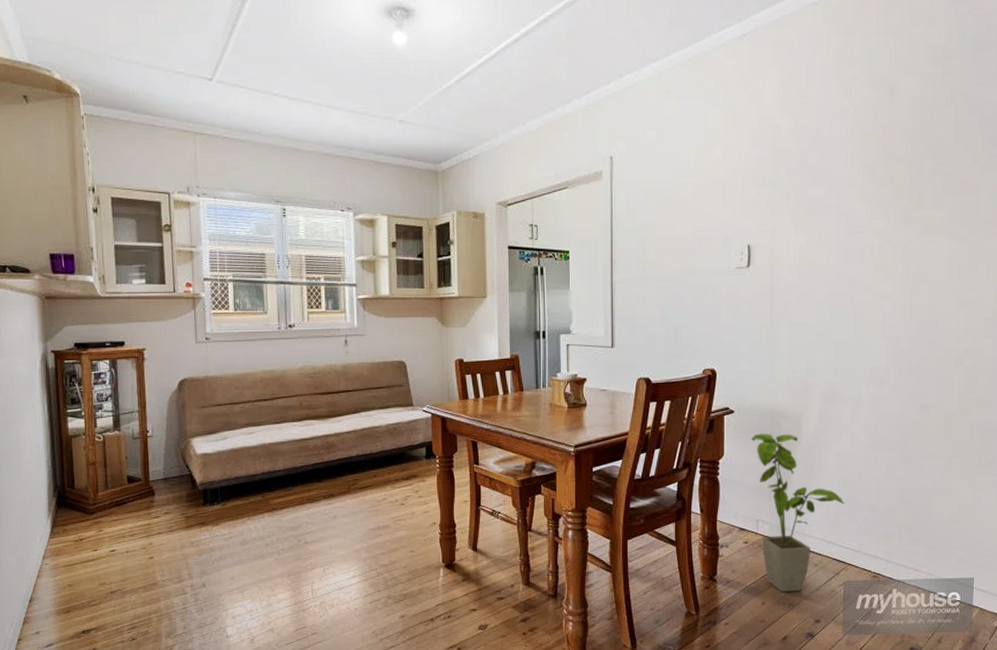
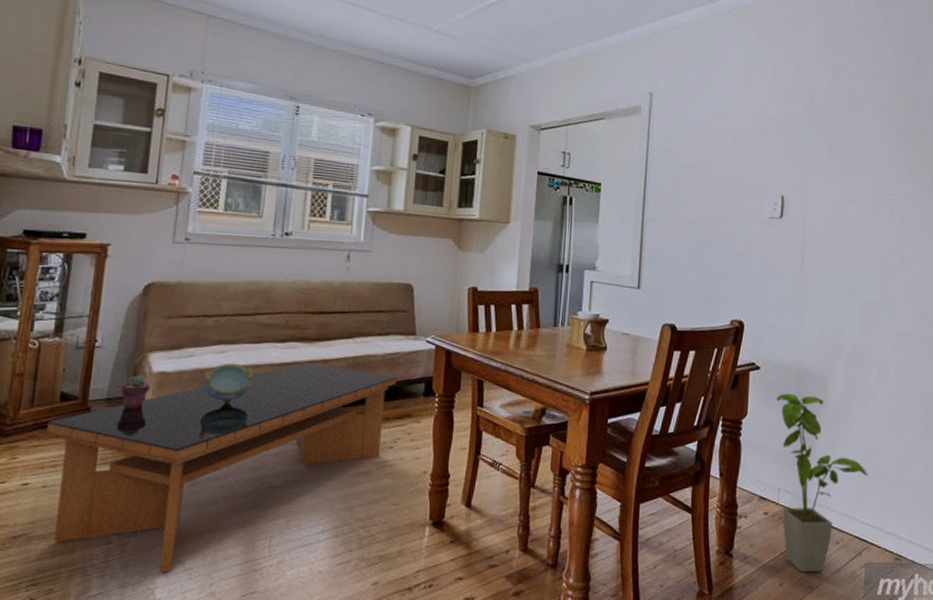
coffee table: none [121,437,401,615] -> present [47,362,397,572]
potted succulent: none [173,457,197,486] -> present [120,375,151,409]
decorative bowl: none [239,442,280,476] -> present [203,363,254,403]

